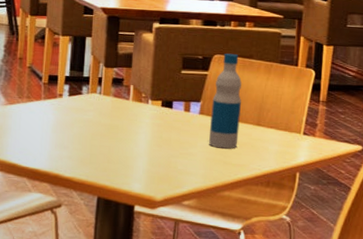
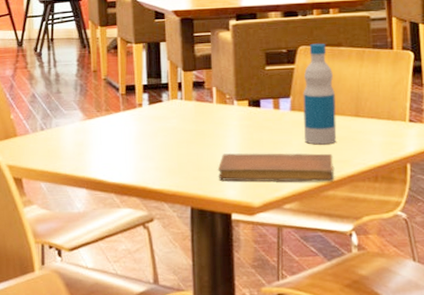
notebook: none [126,149,232,183] -> present [217,153,334,182]

